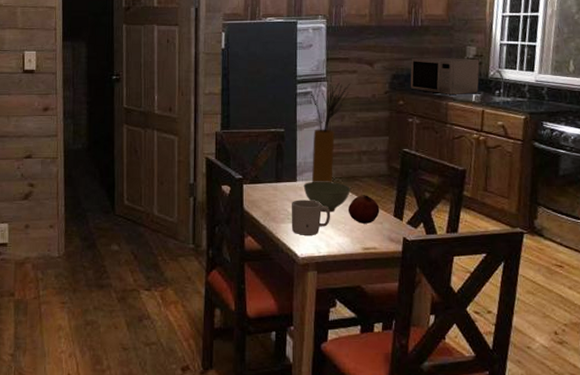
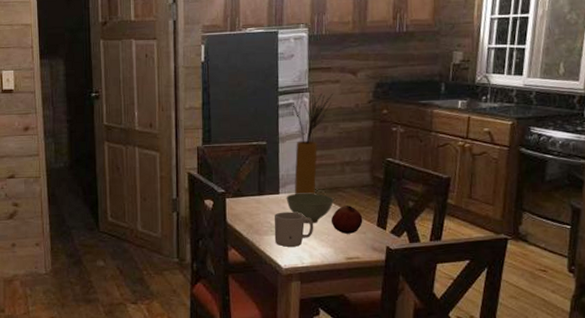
microwave: present [410,57,480,96] -> none [394,63,466,103]

